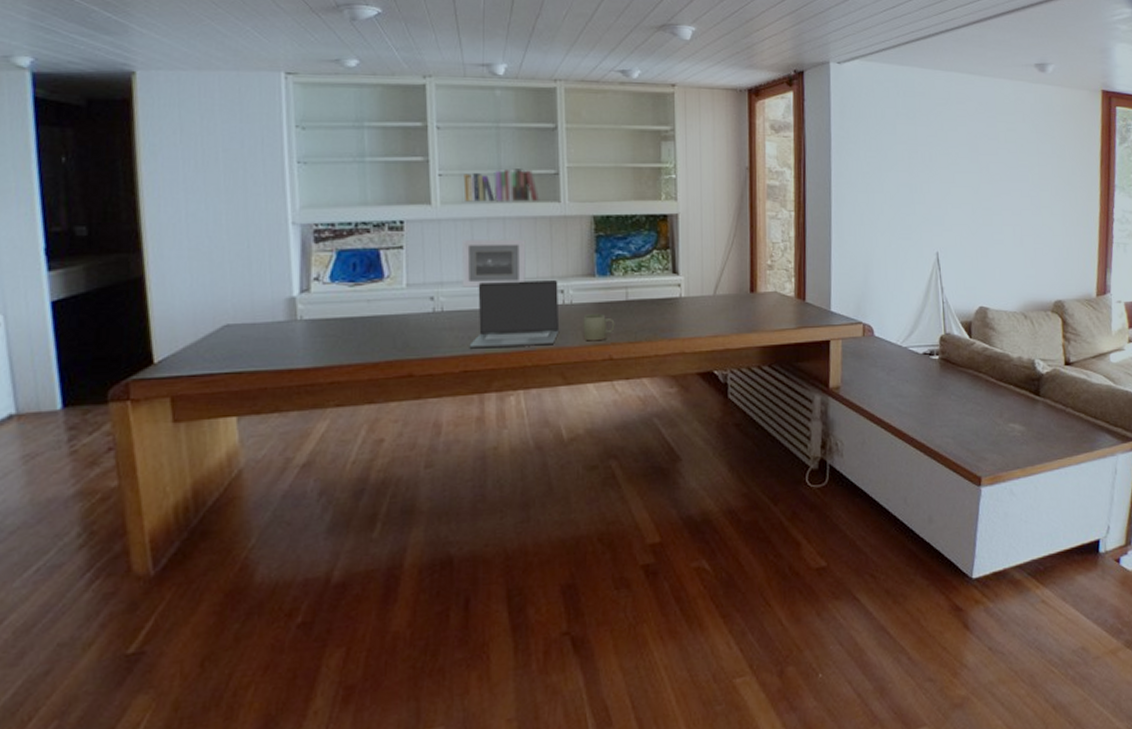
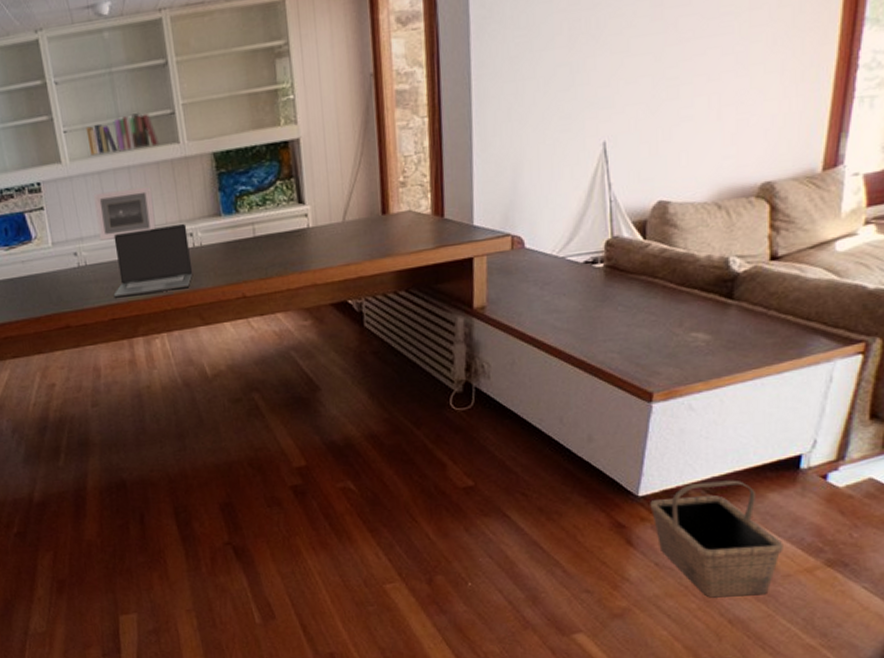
mug: present [583,313,615,341] -> none [213,252,246,282]
basket: none [982,562,1092,683] -> present [650,480,783,598]

